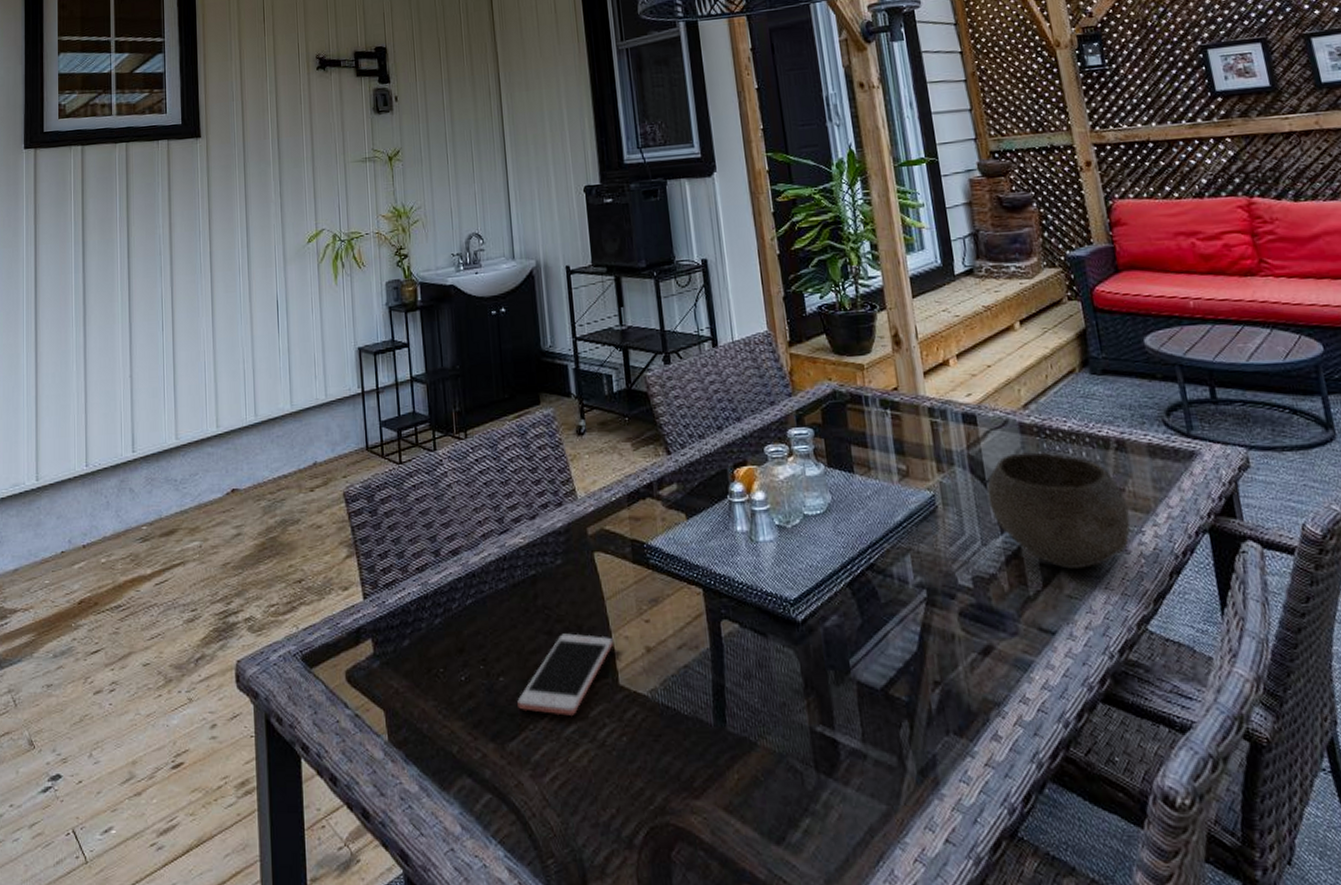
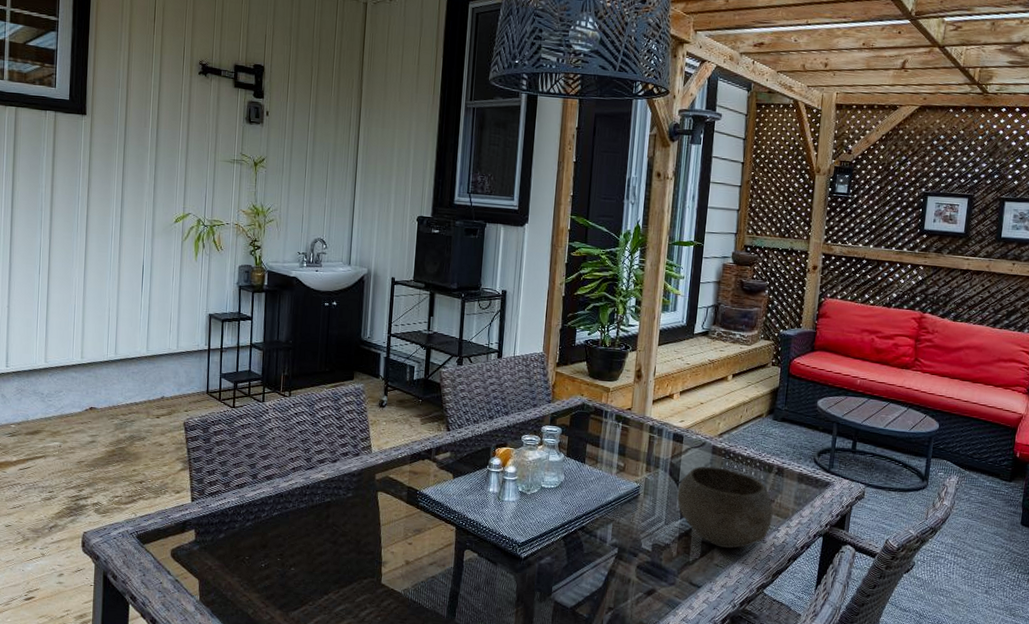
cell phone: present [517,633,613,716] -> none [302,544,382,599]

